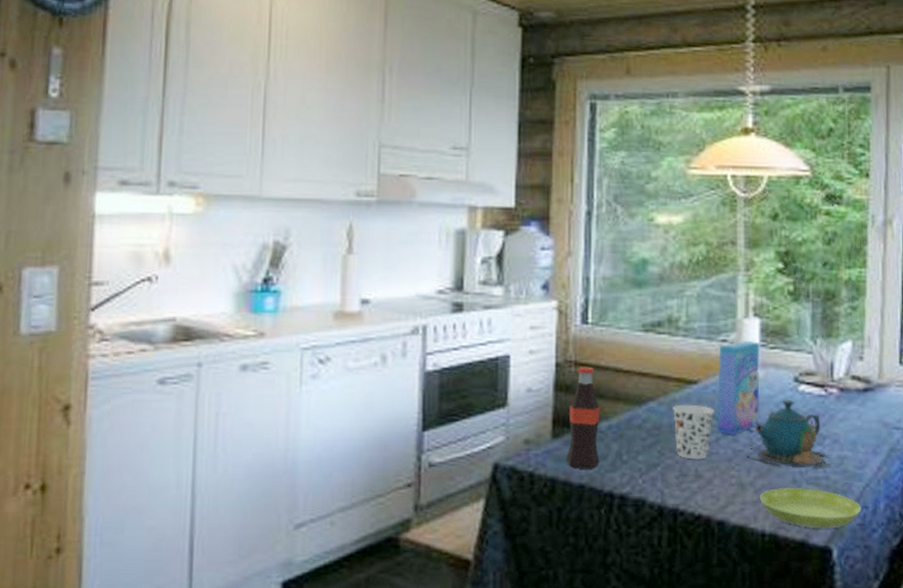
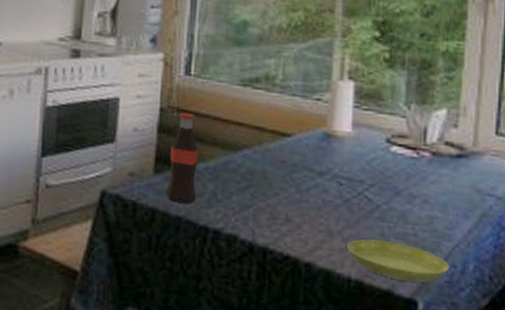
cup: present [673,404,714,460] -> none [266,153,306,206]
cereal box: present [717,341,761,435] -> none [308,101,354,187]
teapot: present [748,399,835,468] -> none [337,158,424,225]

